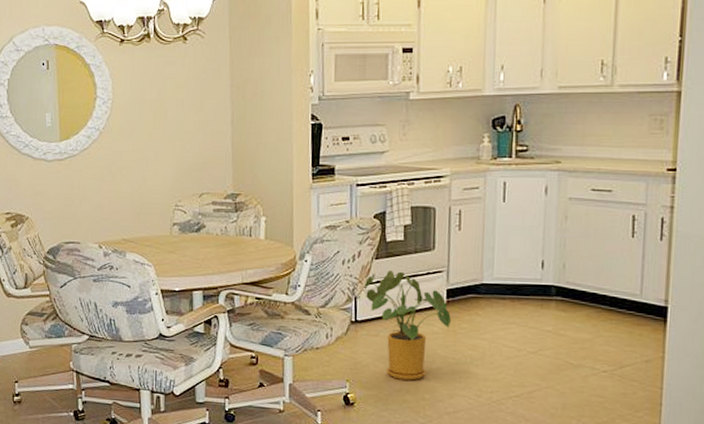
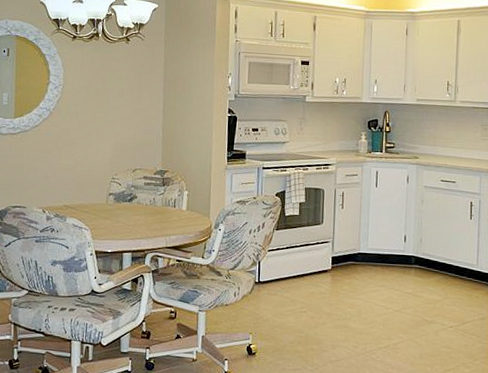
house plant: present [357,271,451,381] -> none [261,240,335,334]

